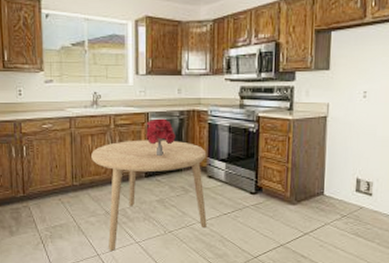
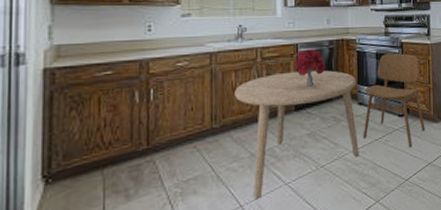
dining chair: none [211,128,280,227] -> present [363,53,425,148]

